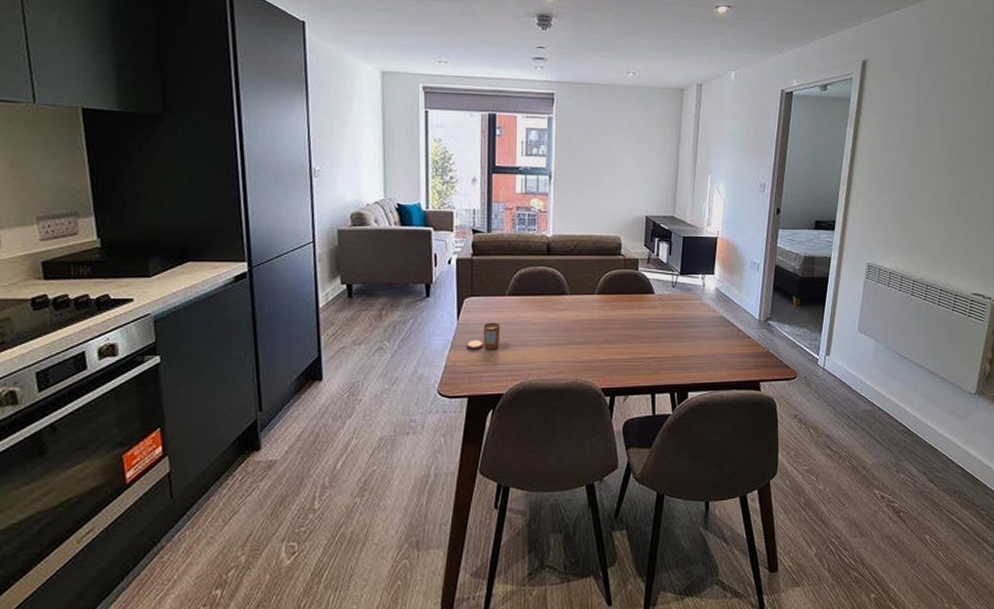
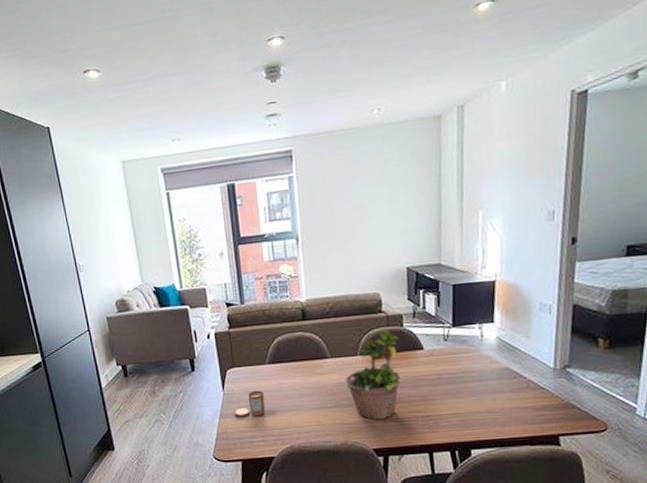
potted plant: none [580,264,634,359] -> present [344,323,401,420]

